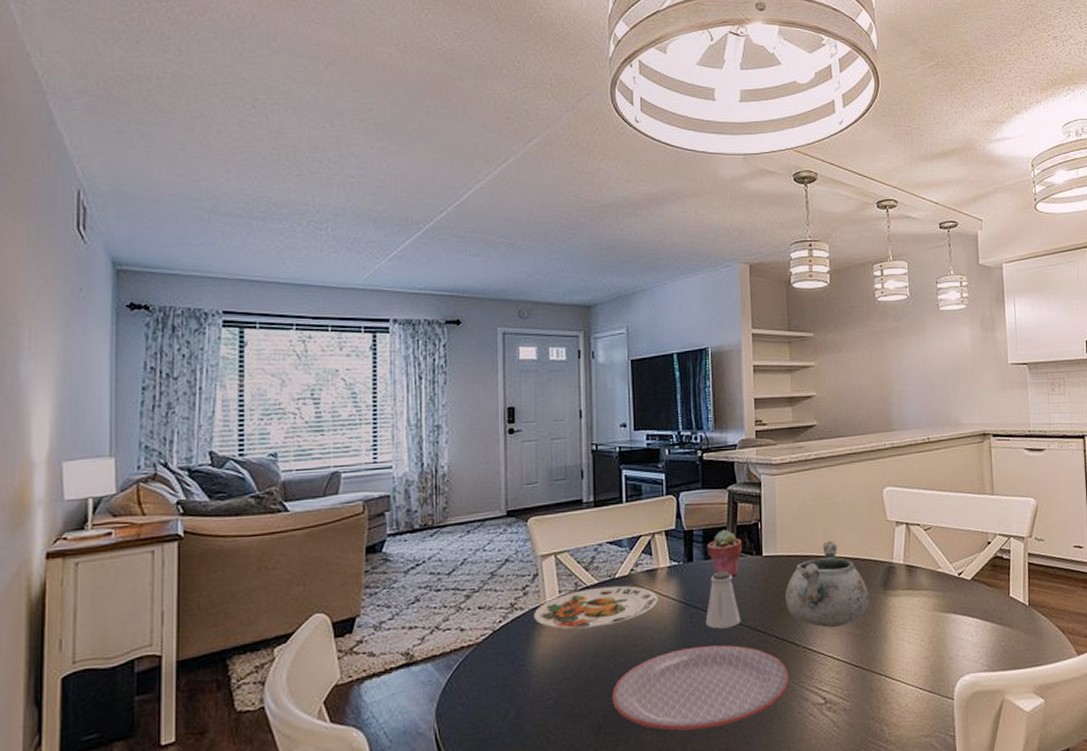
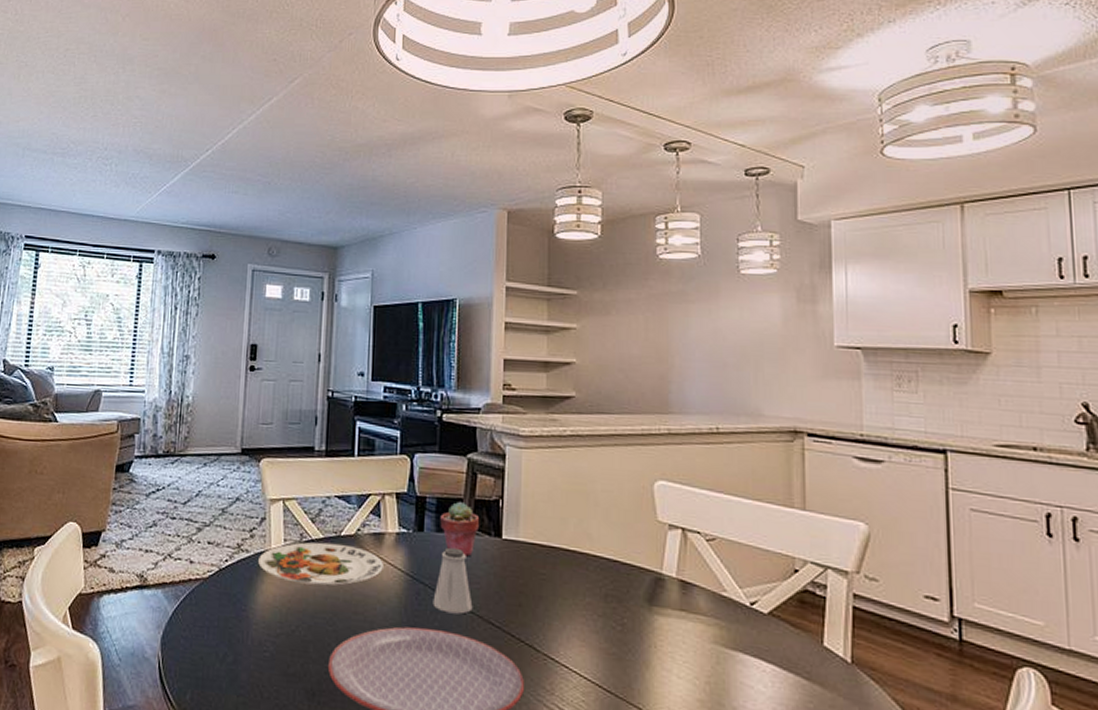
decorative bowl: present [785,540,869,628] -> none [526,534,628,639]

